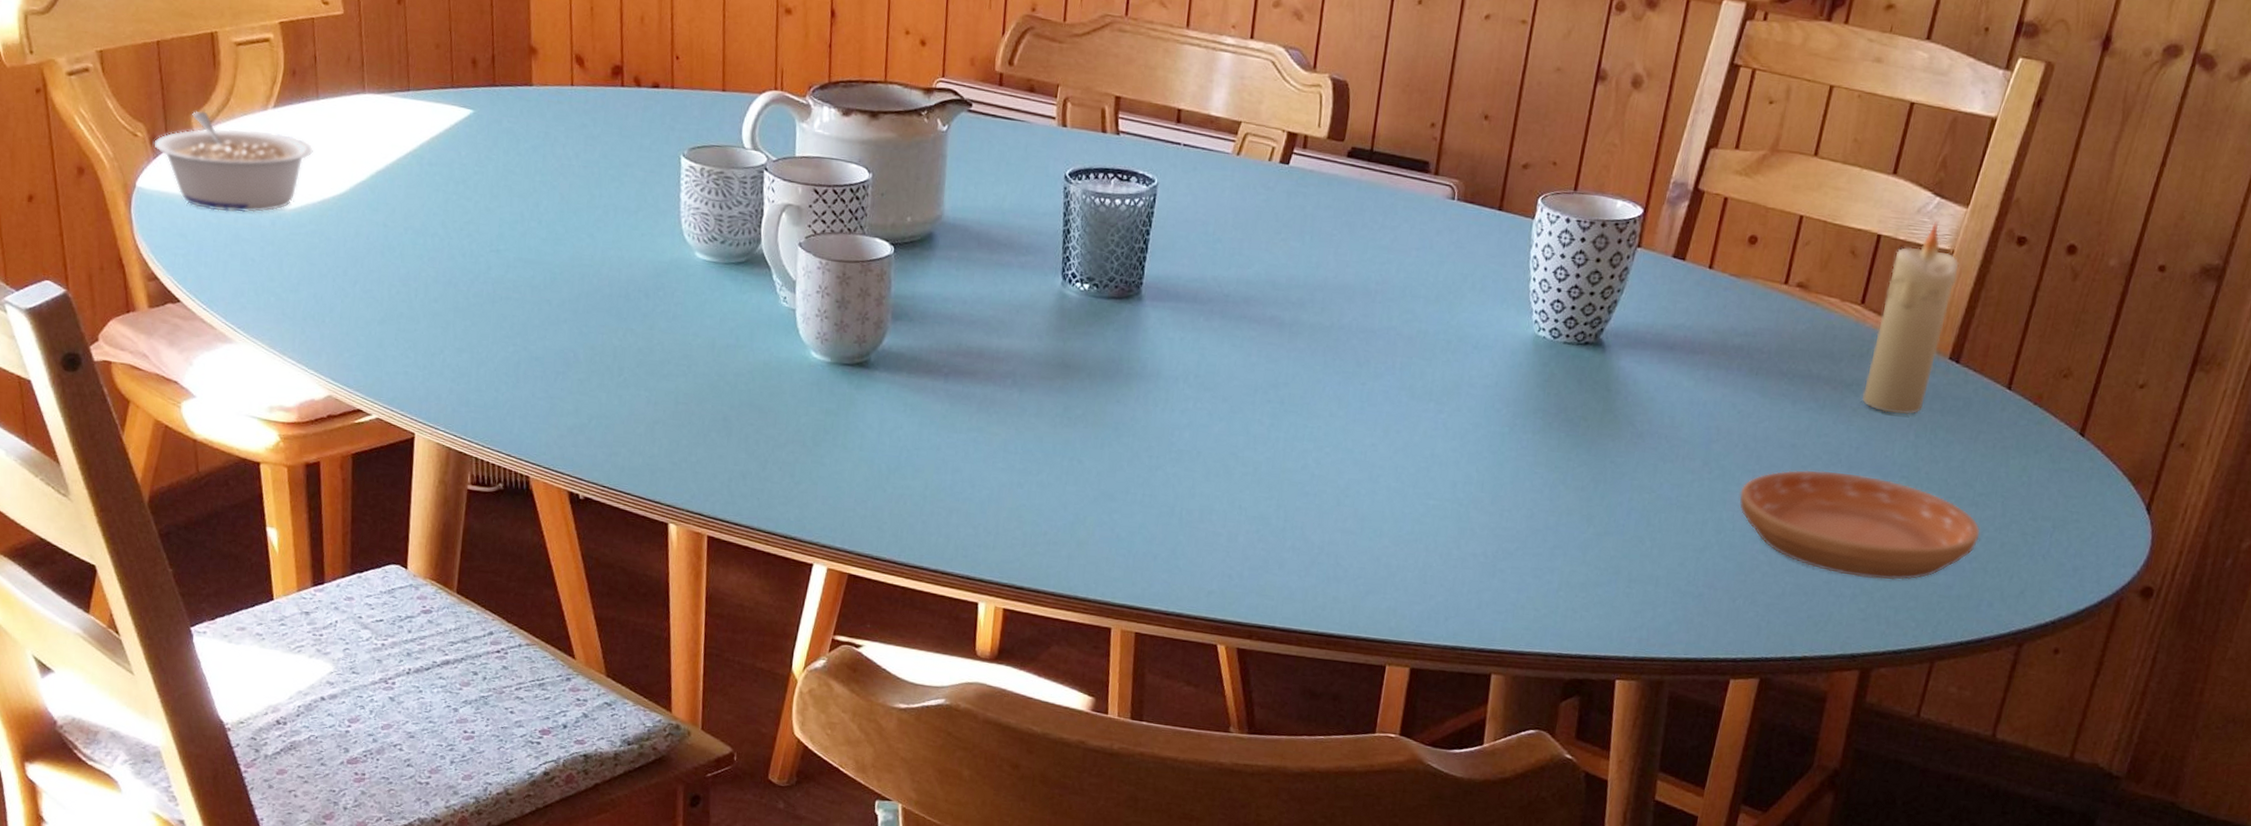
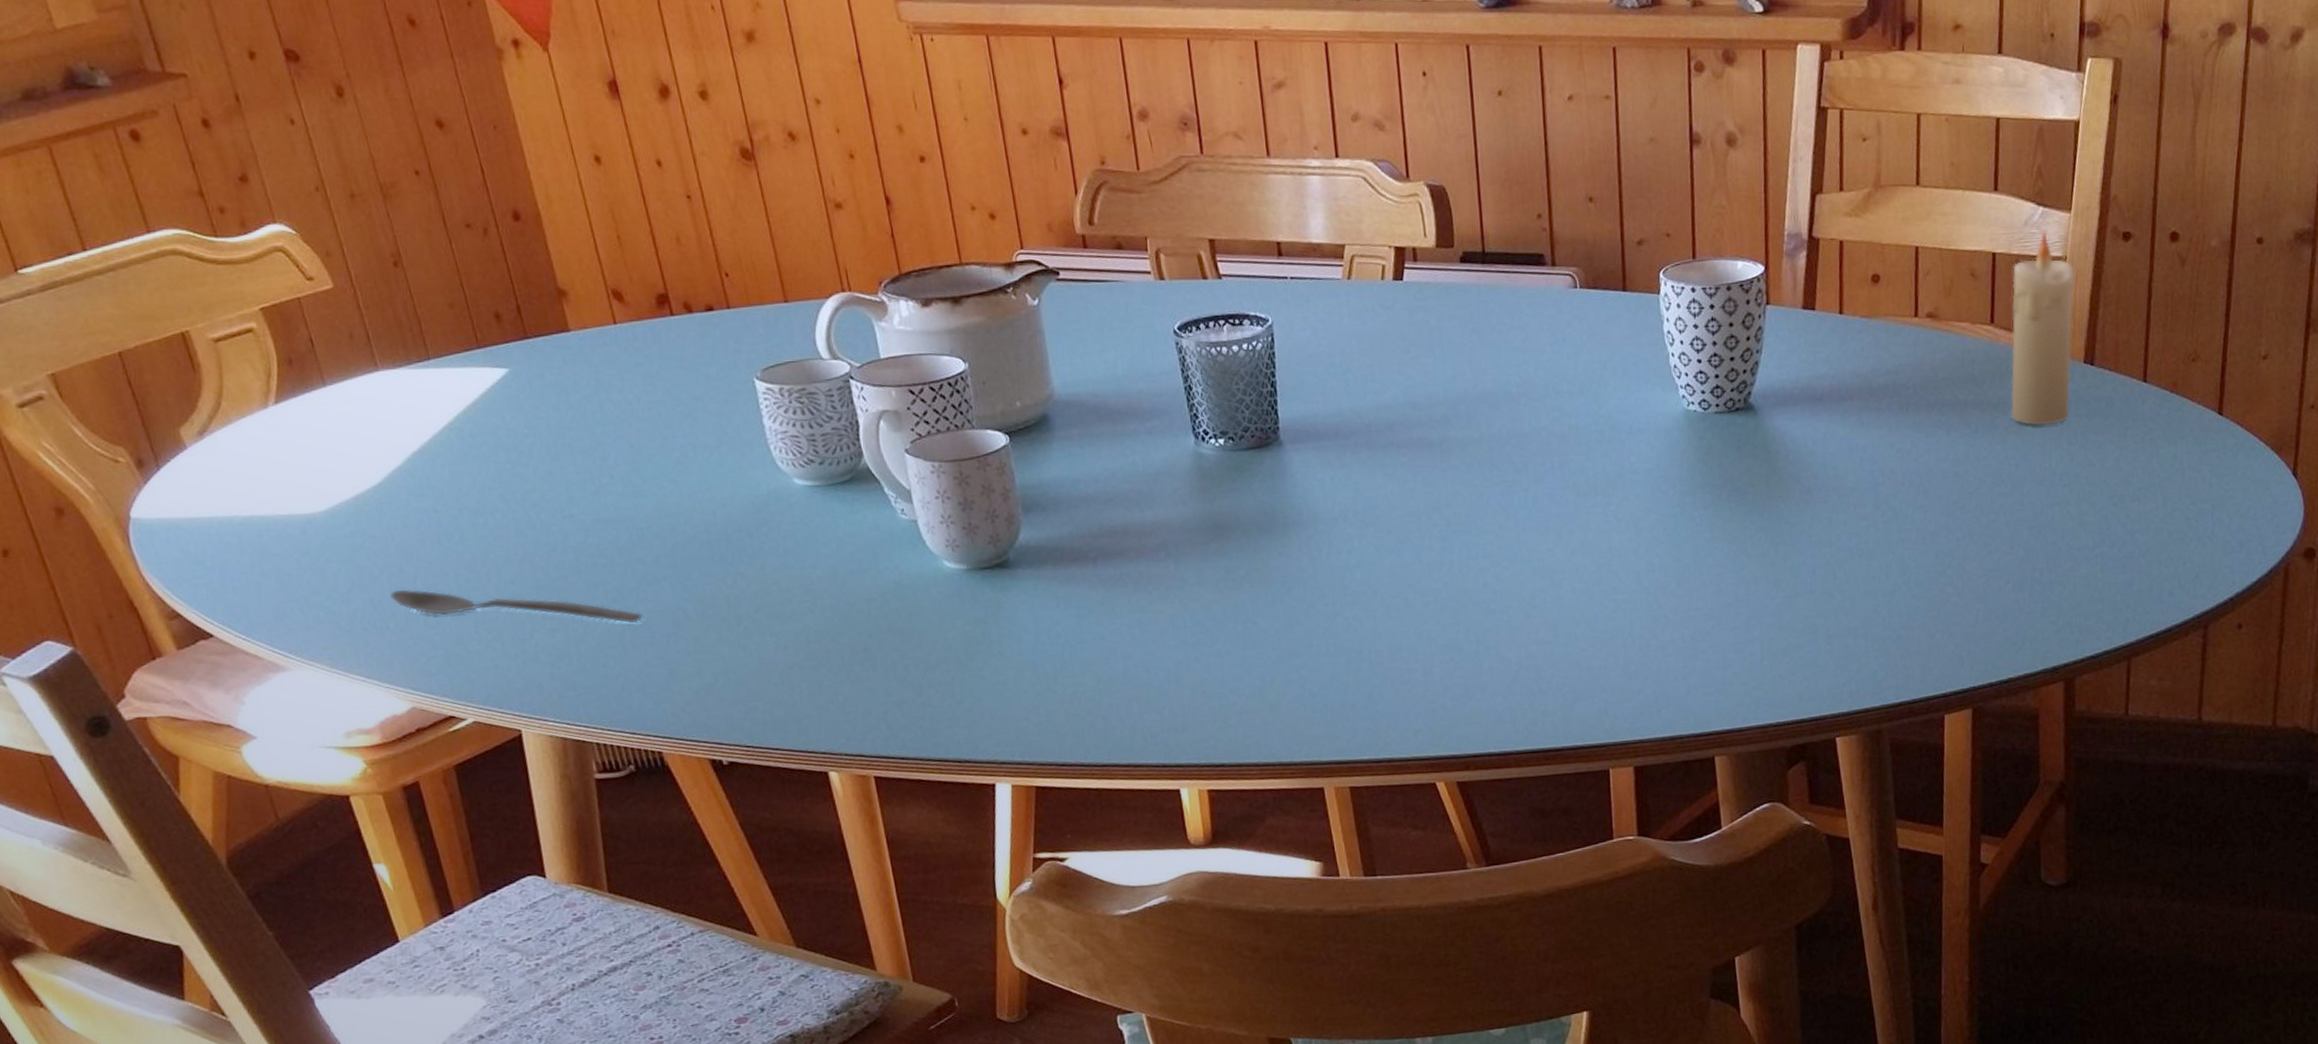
legume: present [154,110,313,213] -> none [141,421,333,529]
spoon: none [332,289,539,356] -> present [390,589,643,623]
saucer: present [1738,470,1981,580] -> none [1915,490,2147,592]

